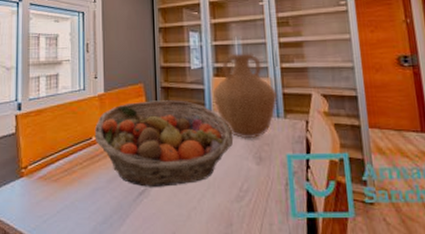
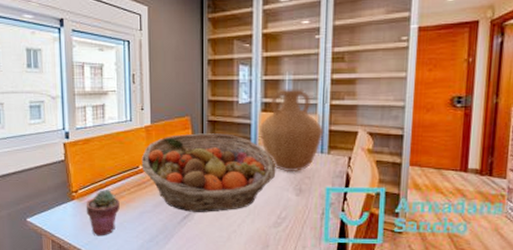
potted succulent: none [35,164,71,219] -> present [86,190,120,236]

